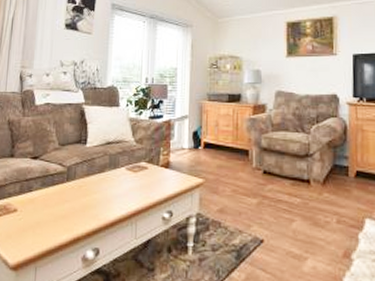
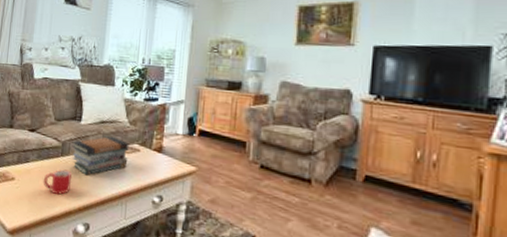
mug: none [48,195,80,223] -> present [43,169,73,196]
book stack: none [77,156,136,199] -> present [71,136,129,176]

